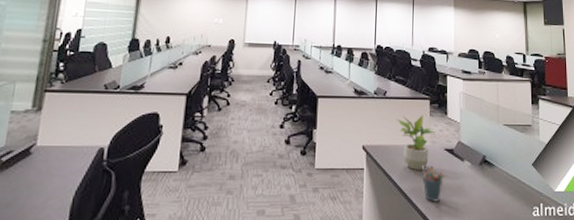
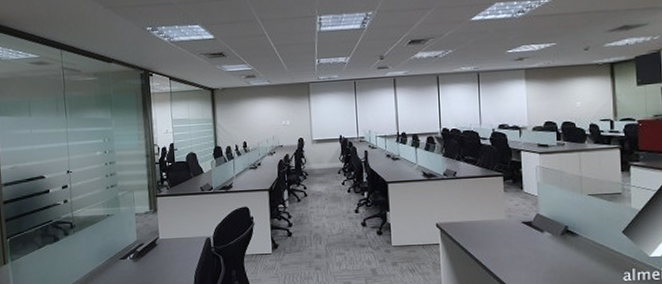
potted plant: present [397,115,436,170] -> none [469,191,511,243]
pen holder: present [422,166,444,202] -> none [499,238,522,271]

